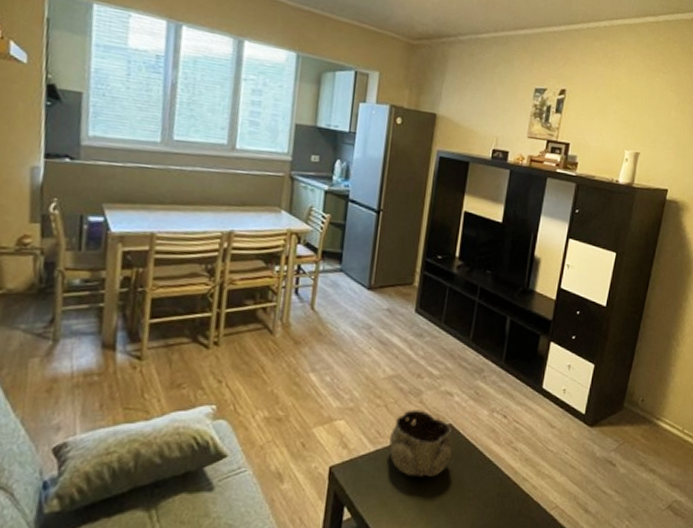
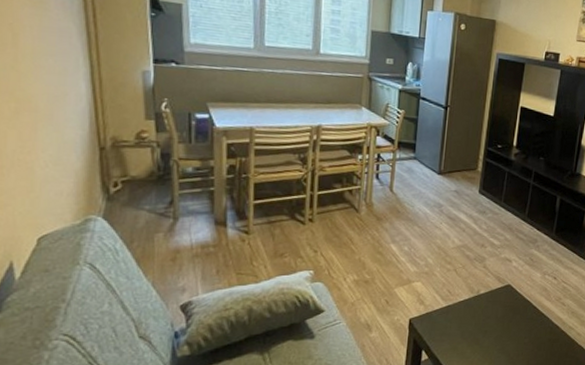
decorative bowl: present [389,410,452,477] -> none [458,273,511,327]

